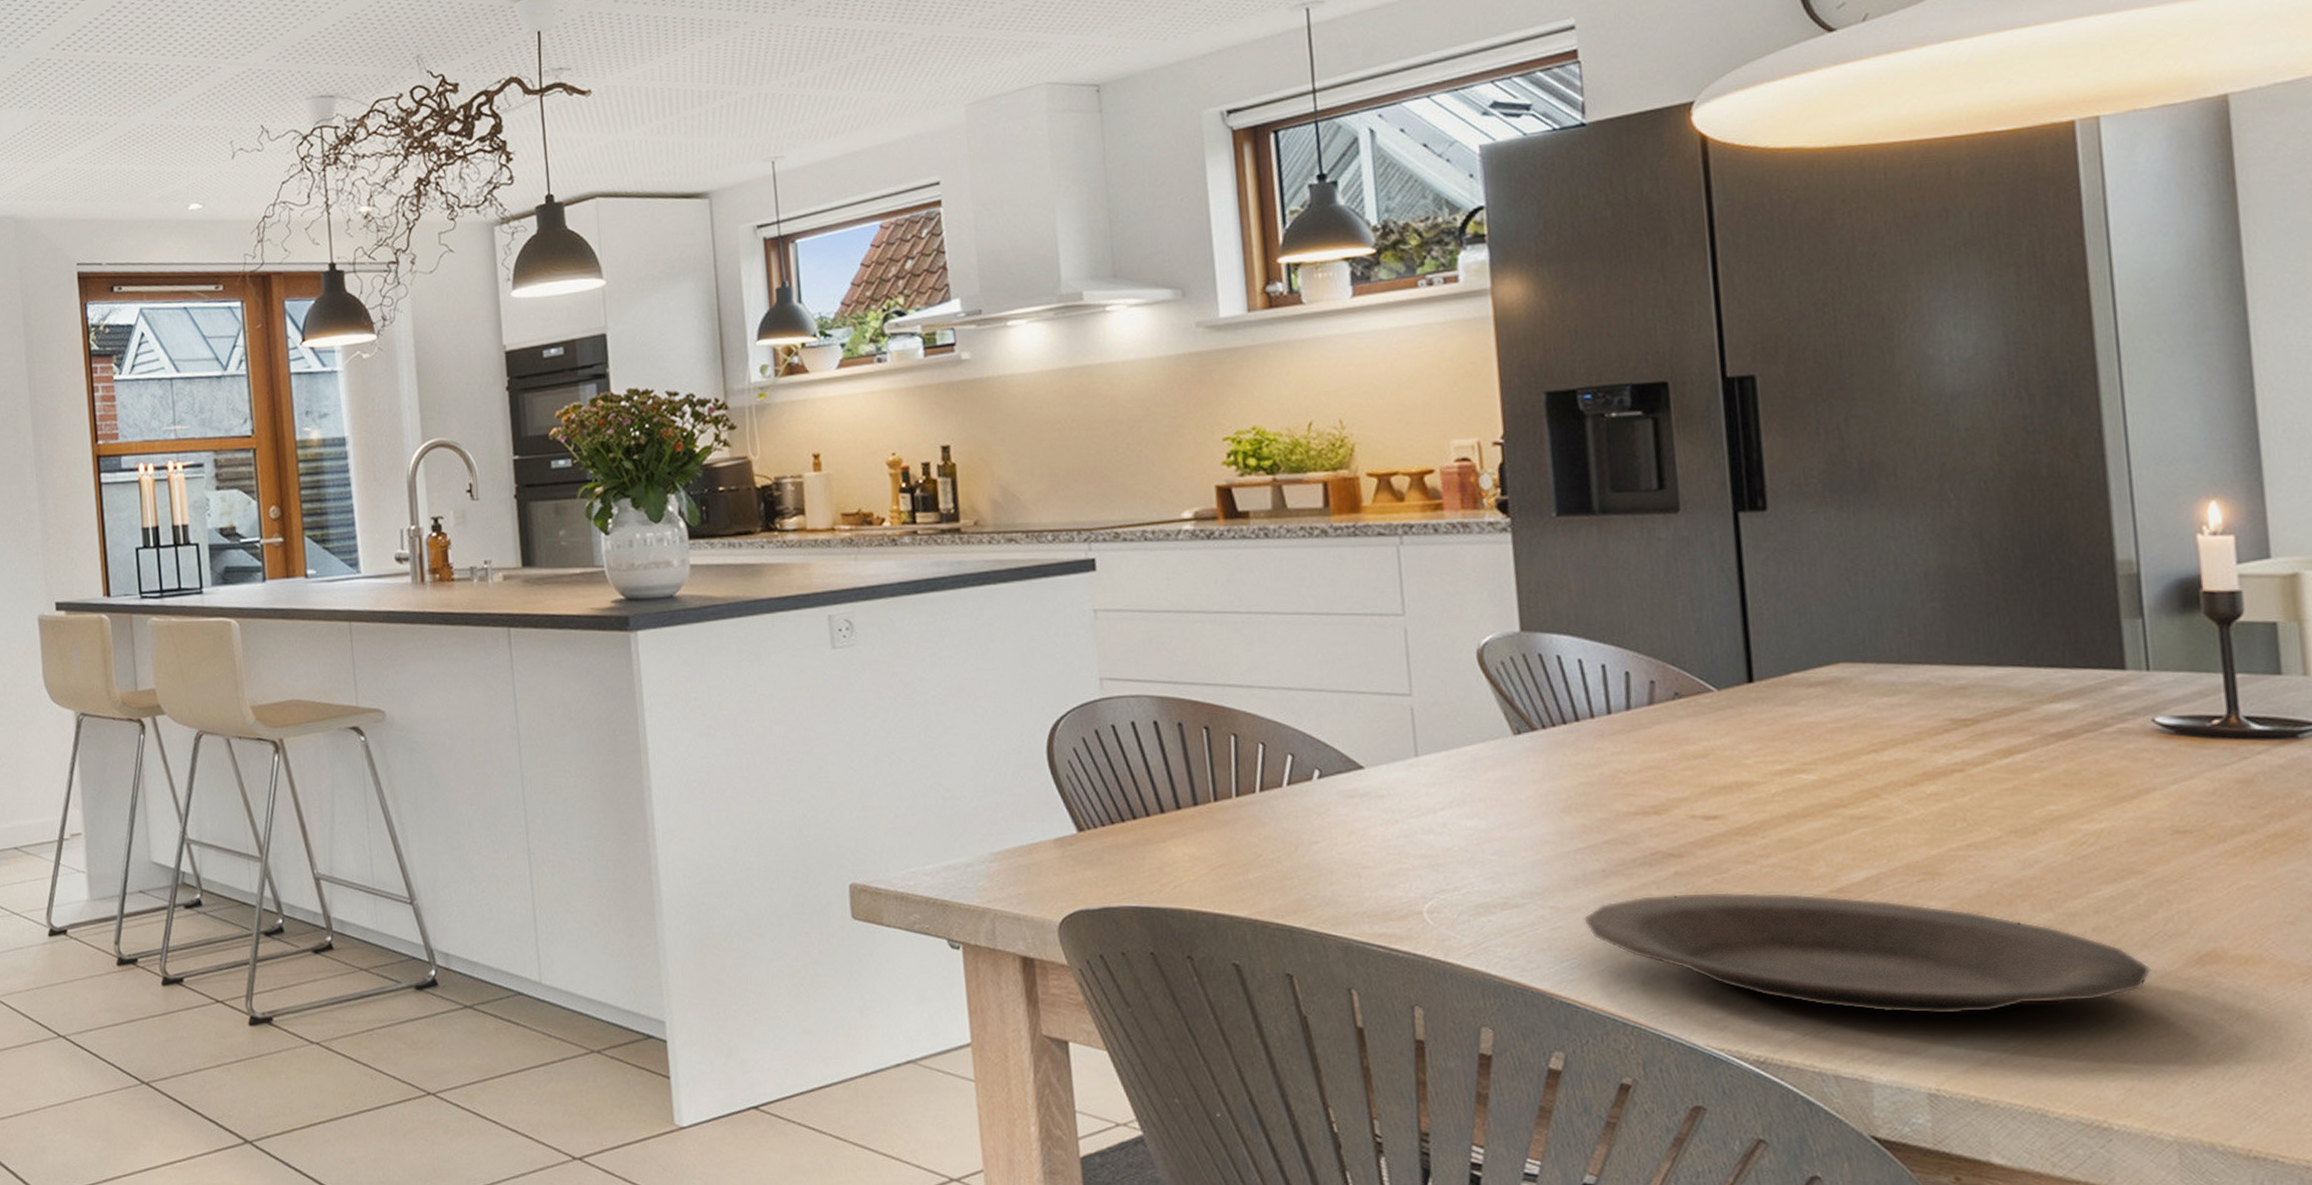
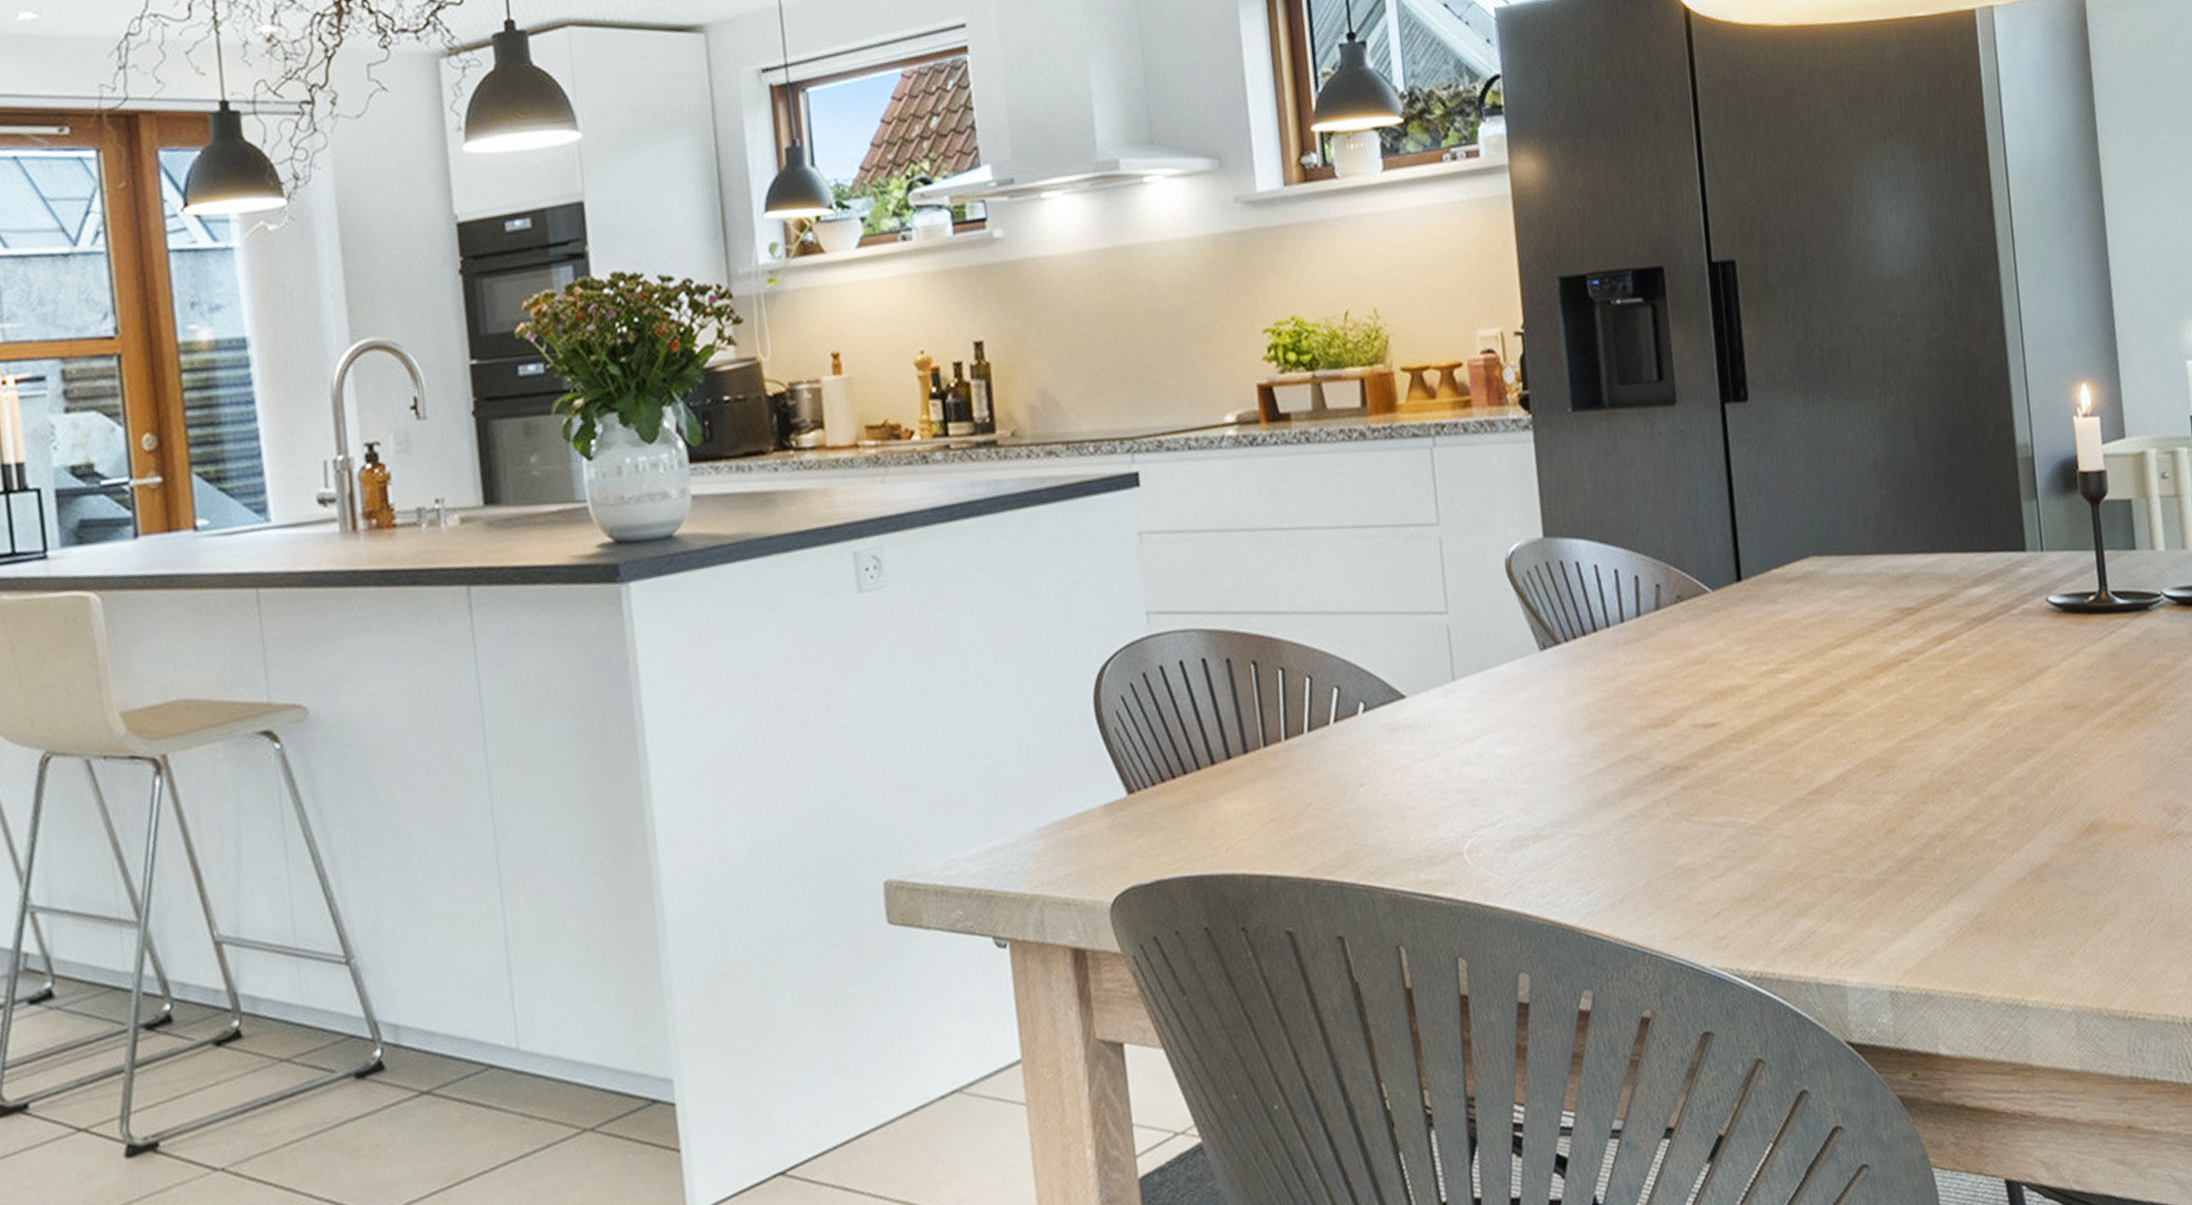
plate: present [1584,891,2152,1016] -> none [1606,797,2052,914]

